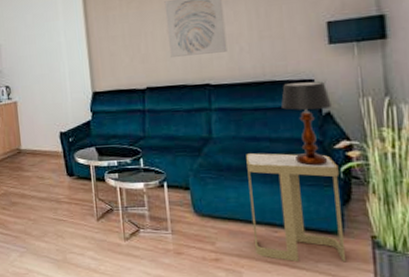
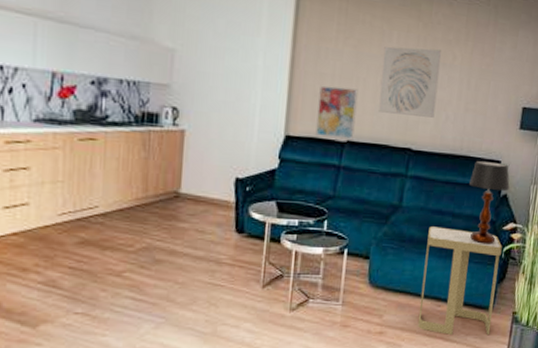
wall art: none [114,41,152,89] -> present [315,85,359,140]

